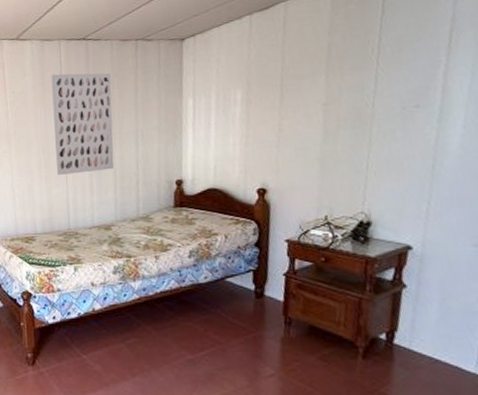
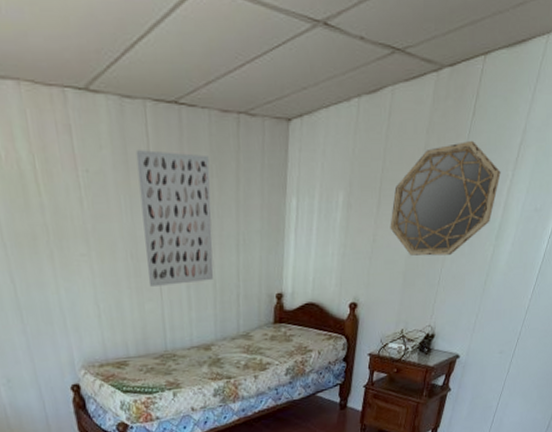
home mirror: none [296,35,431,143] -> present [390,141,501,256]

